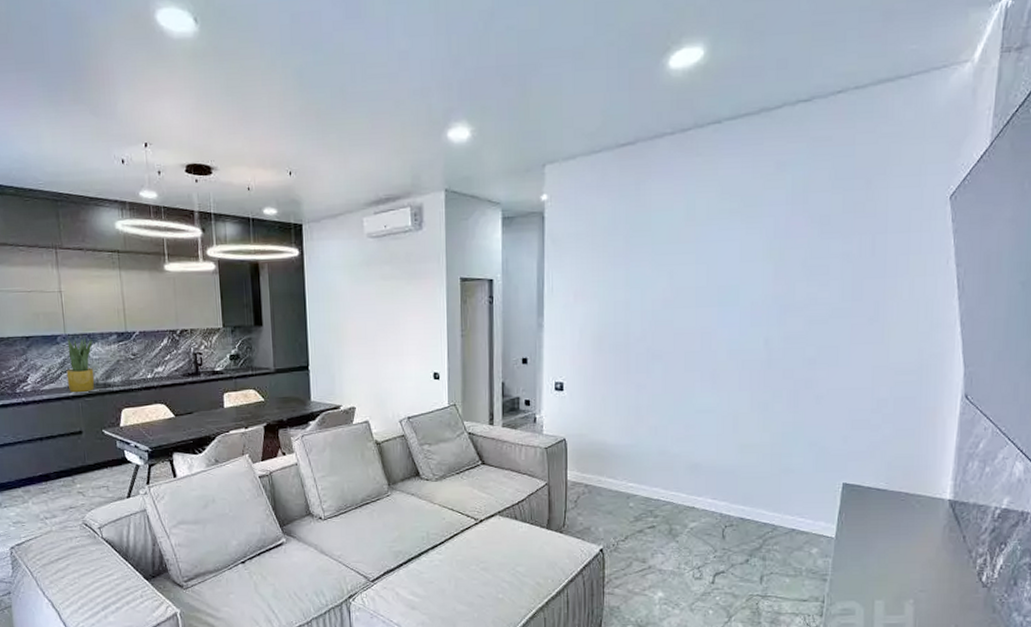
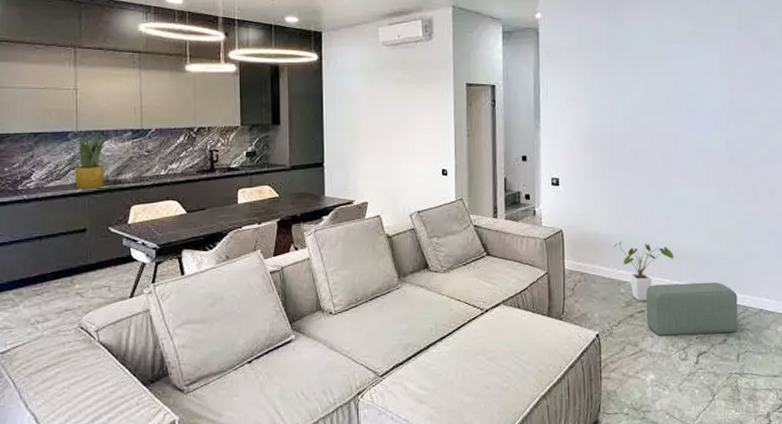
house plant: none [623,452,693,516] -> present [613,241,674,301]
pouf: none [657,498,766,553] -> present [646,282,738,336]

